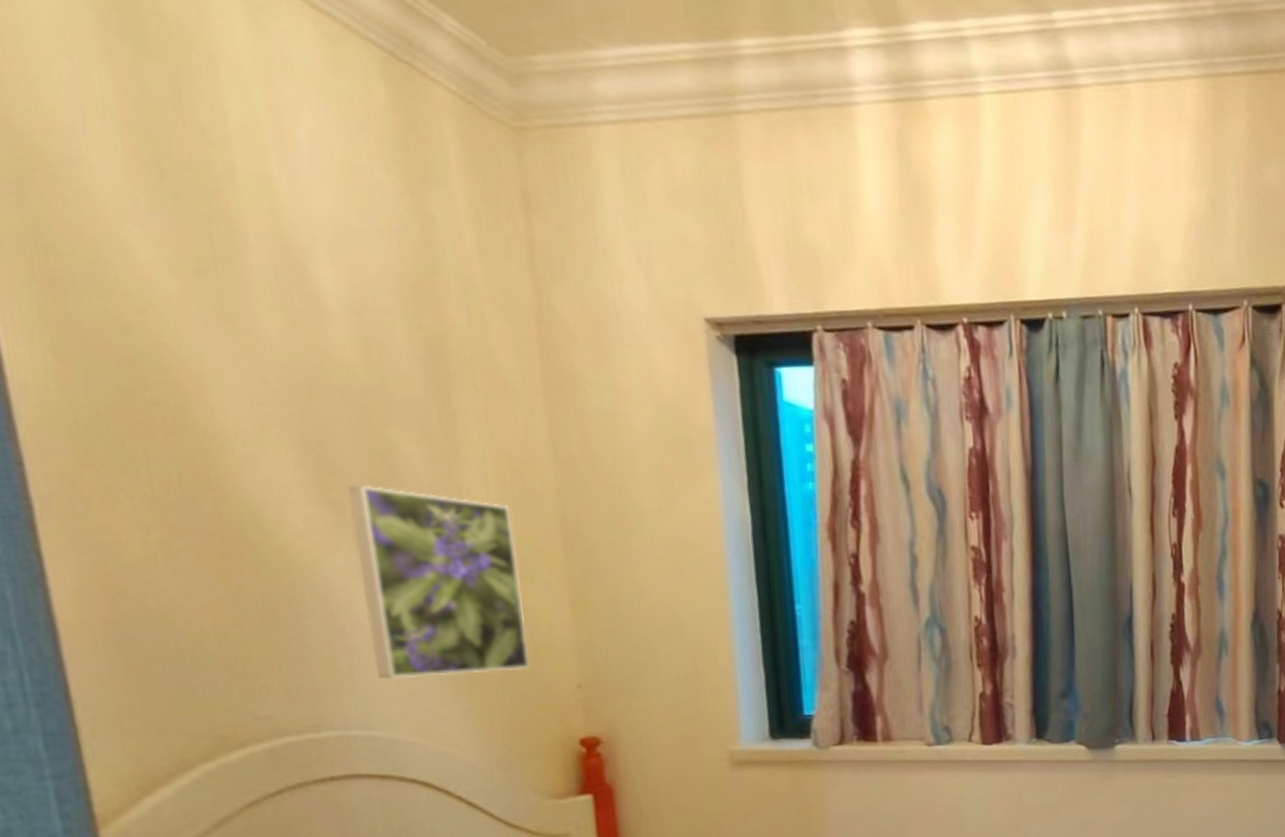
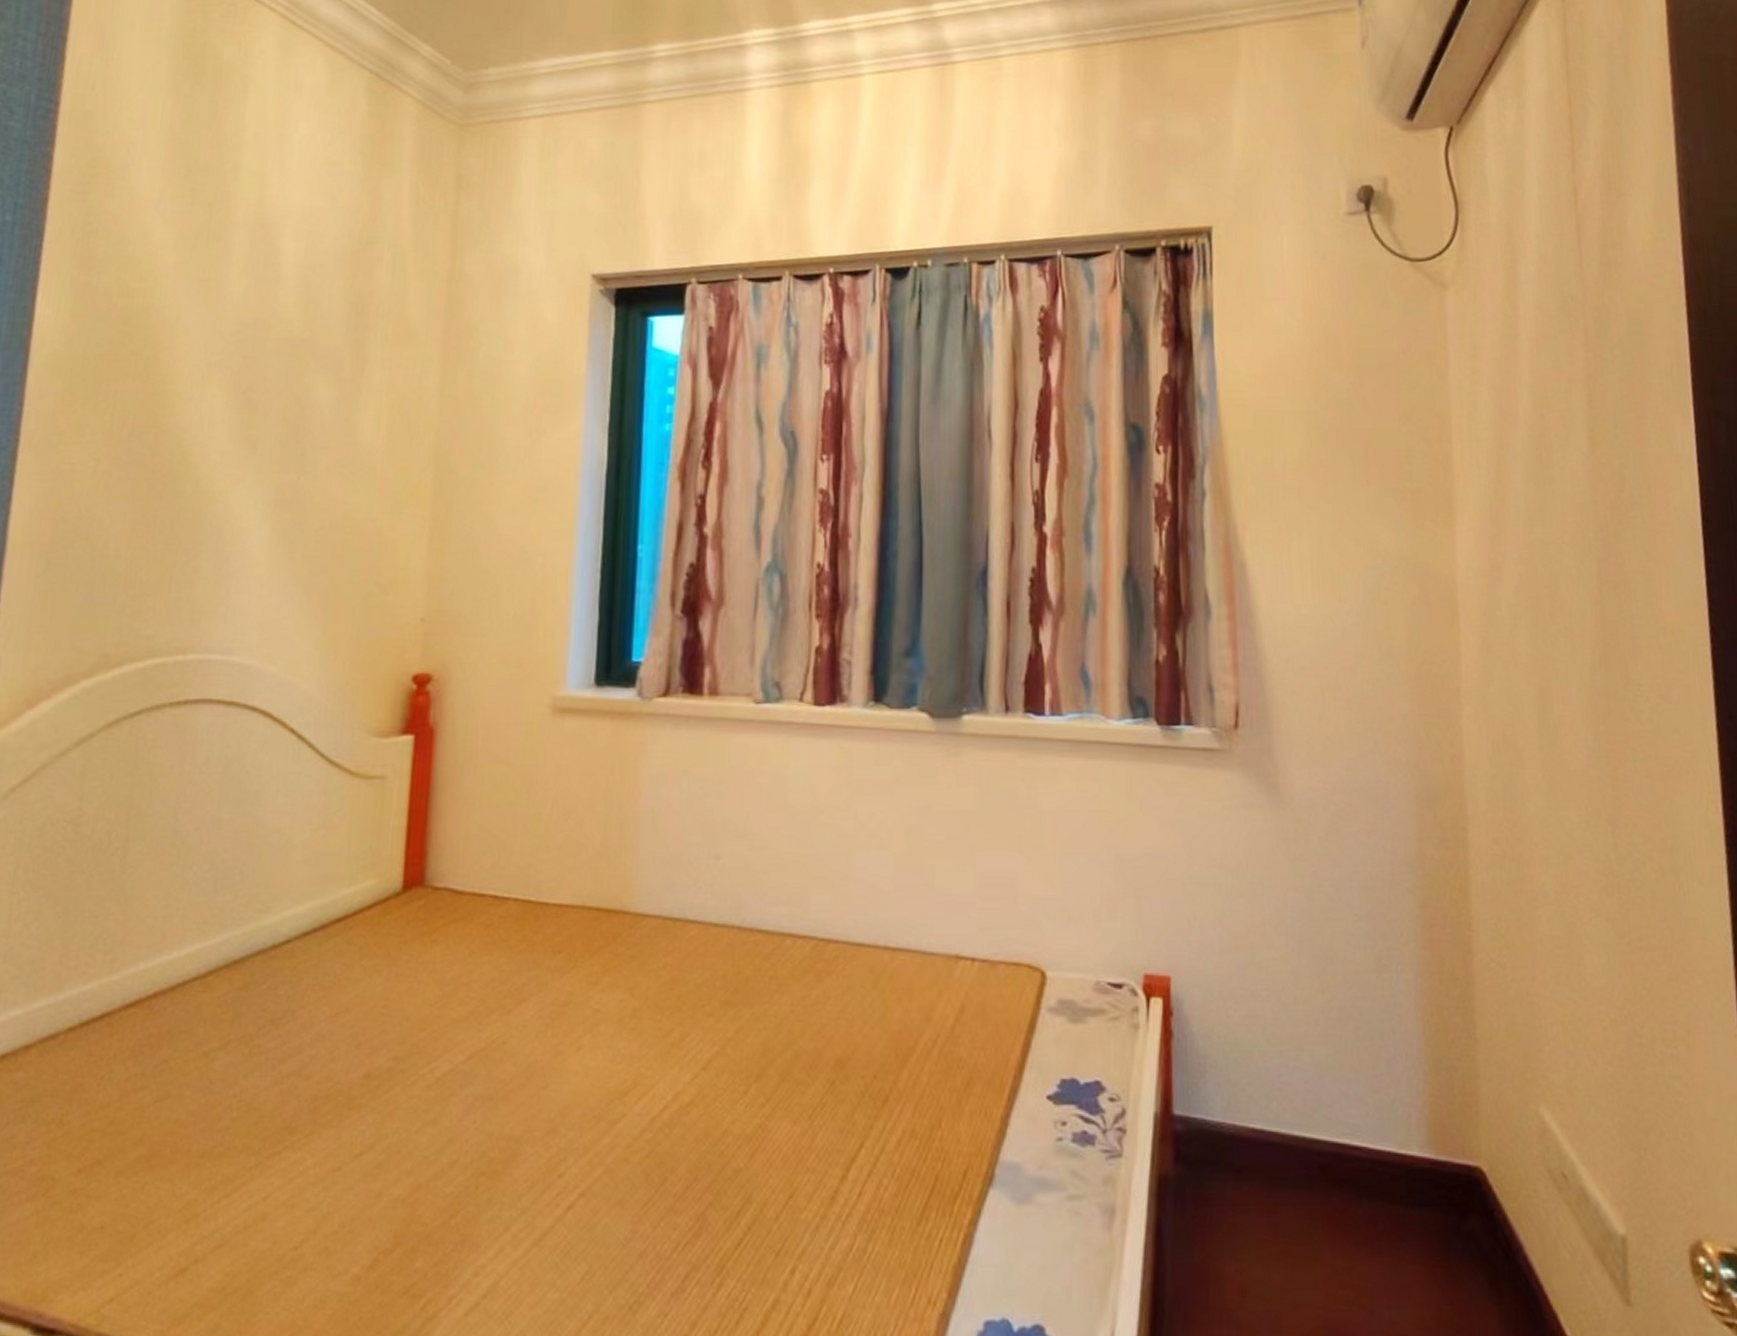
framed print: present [346,485,530,679] -> none [248,423,393,606]

